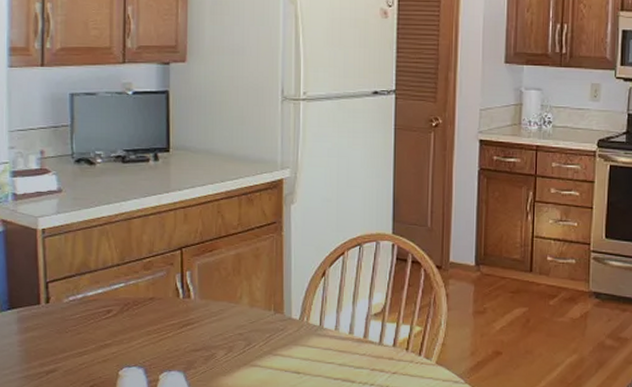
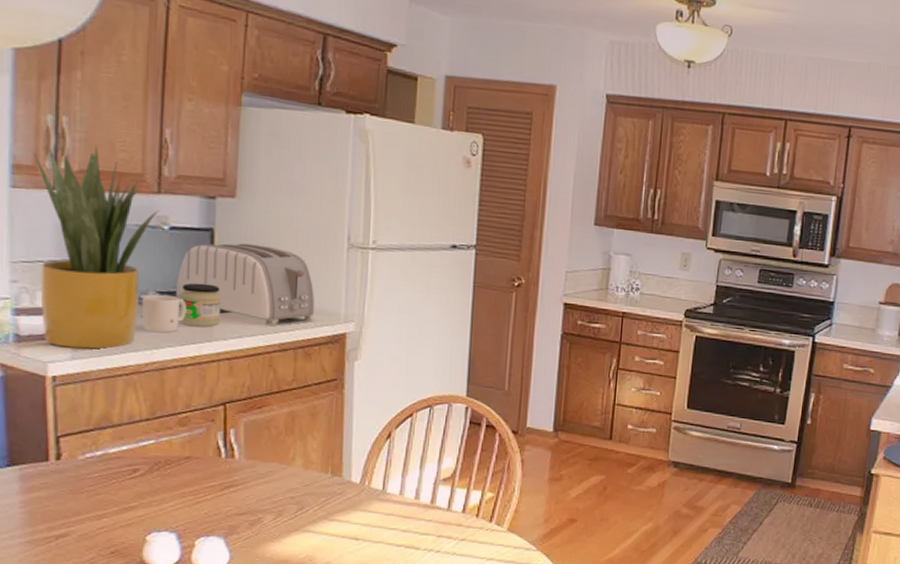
planter: none [26,25,124,204] -> present [34,145,159,350]
mug: none [111,152,148,187] -> present [141,294,187,333]
toaster: none [138,102,255,176] -> present [175,243,315,326]
jar: none [142,140,176,180] -> present [179,283,222,327]

